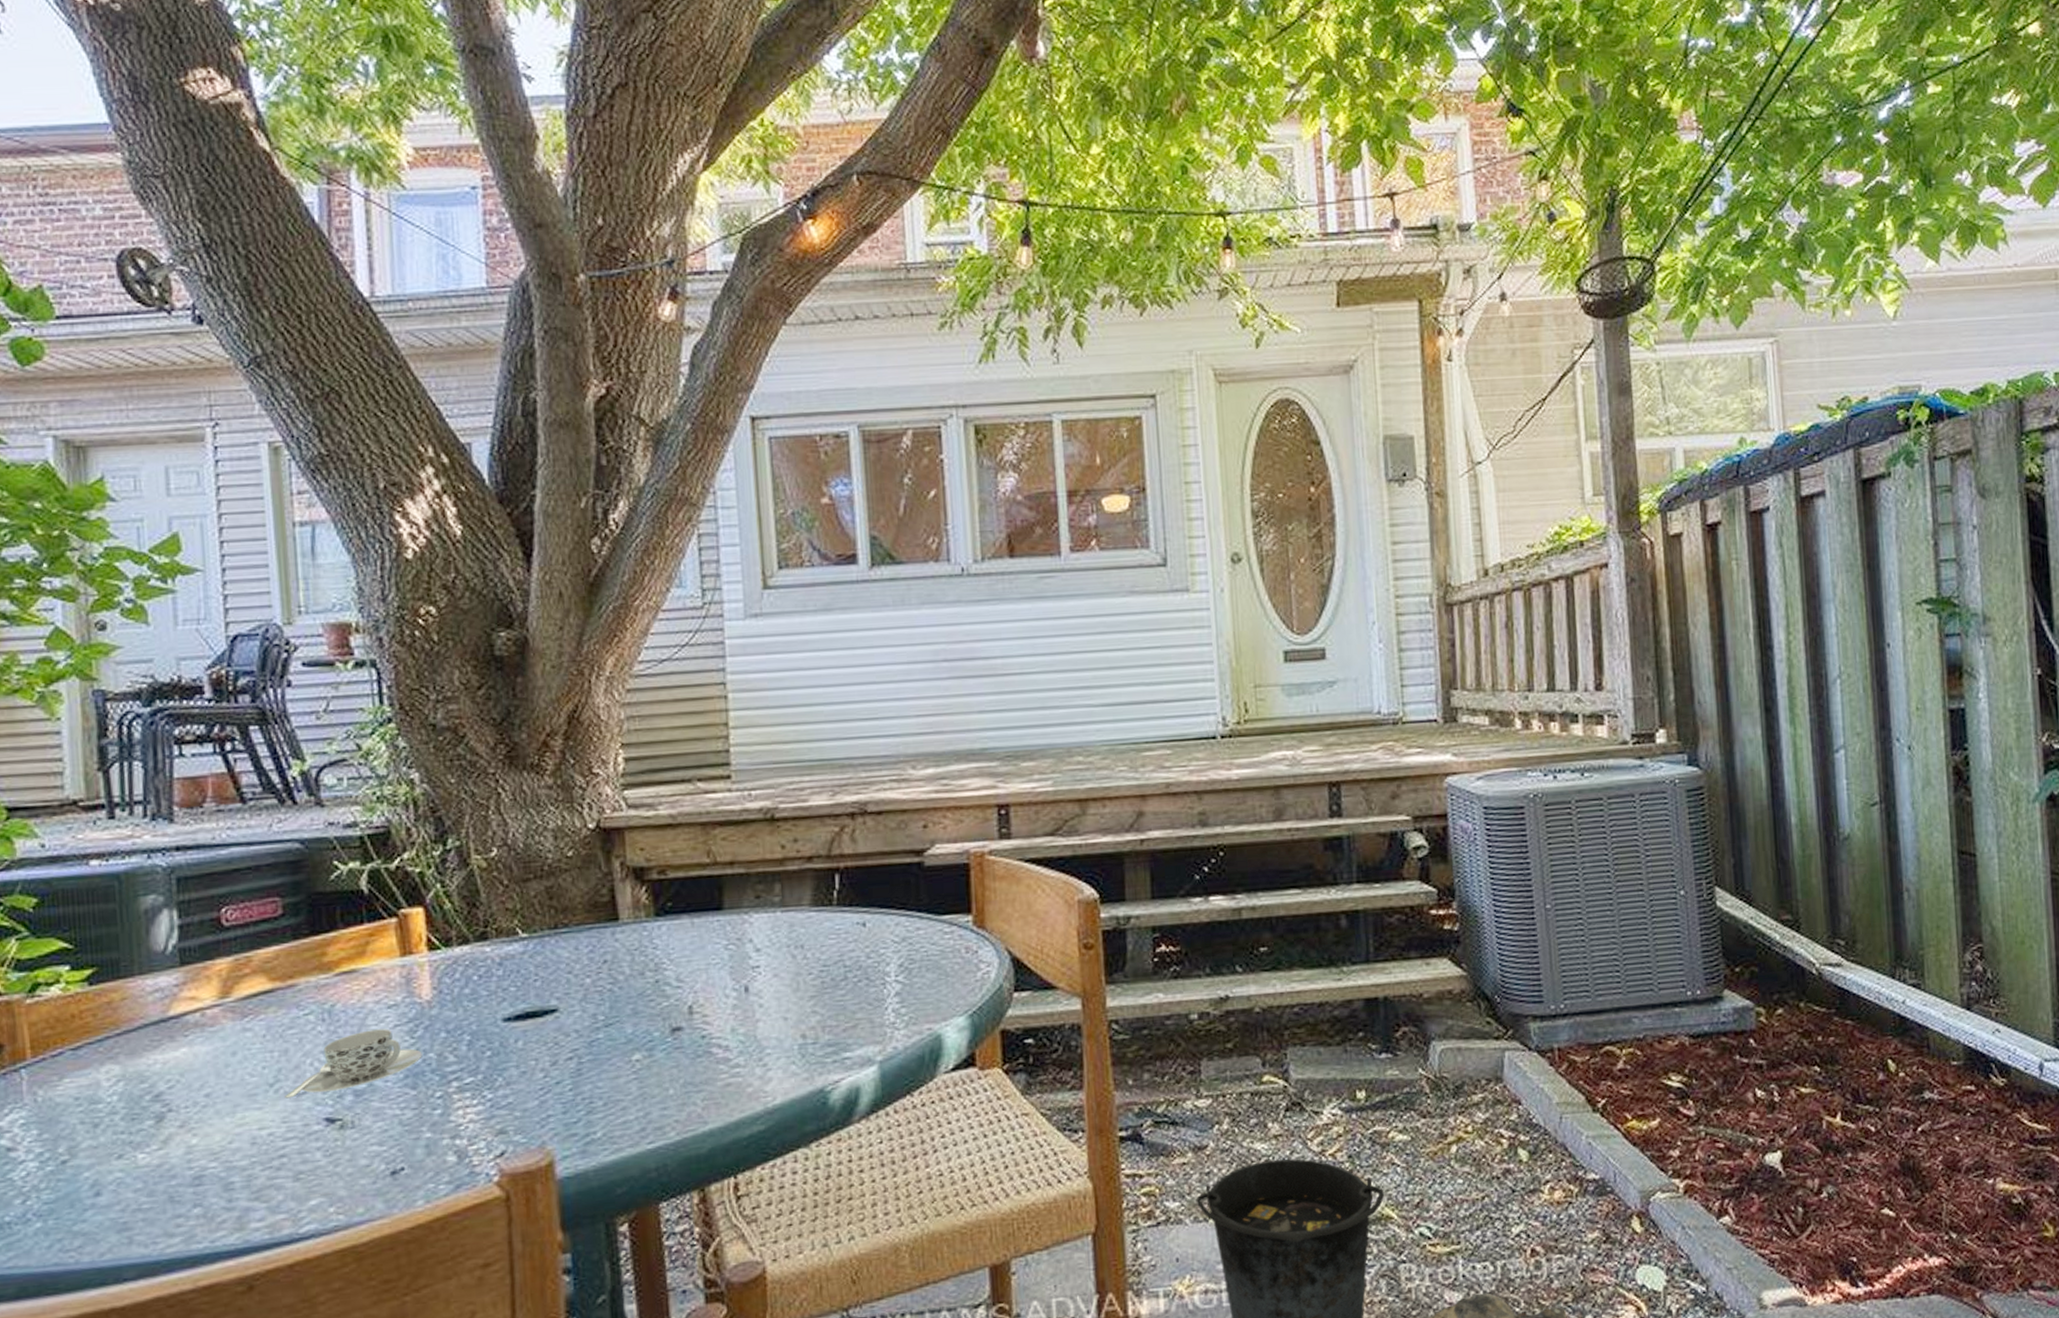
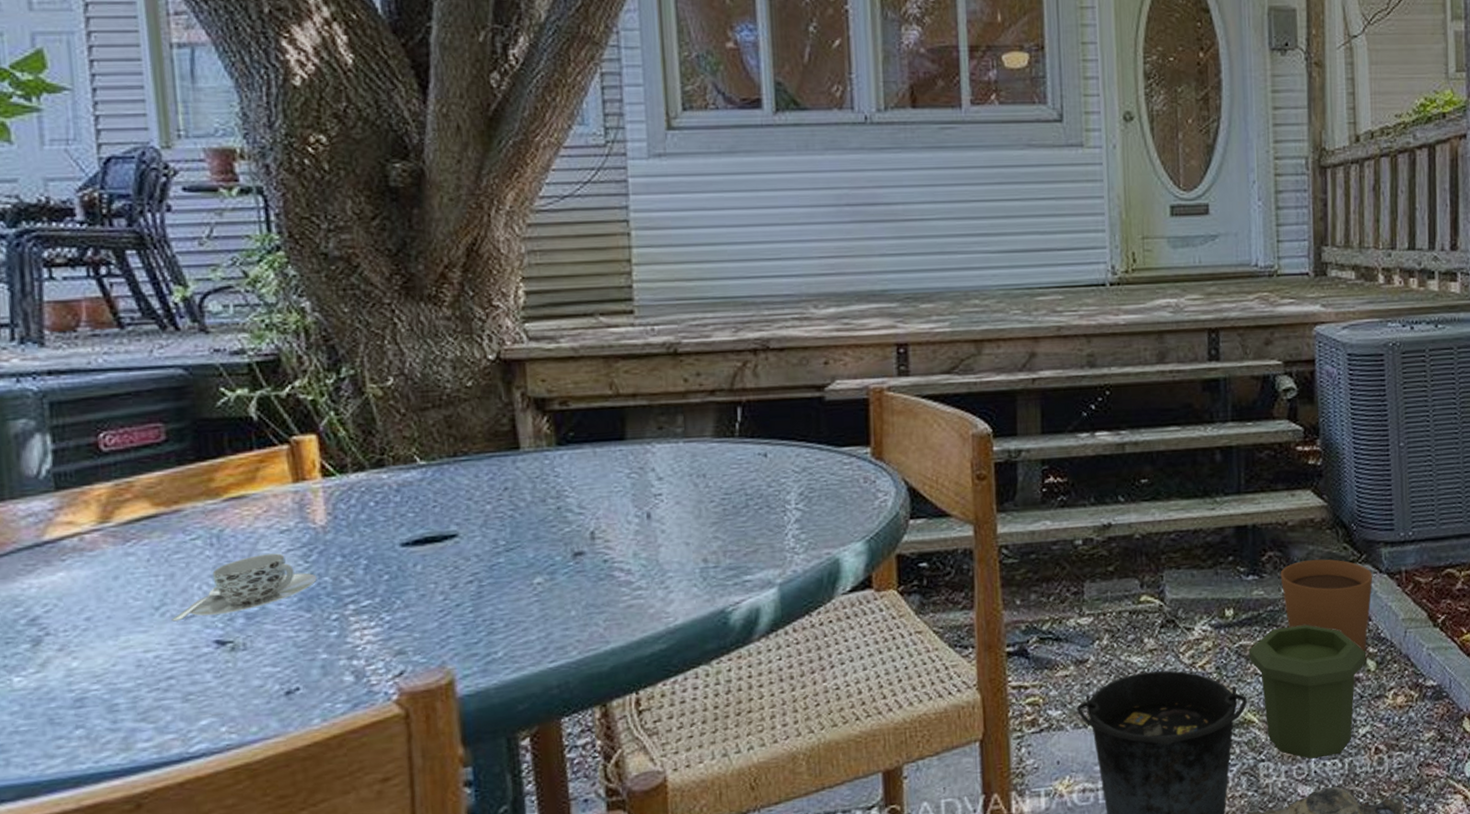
flowerpot: none [1384,1108,1517,1261] -> present [1248,624,1366,759]
planter: none [1416,1035,1522,1150] -> present [1280,559,1373,661]

